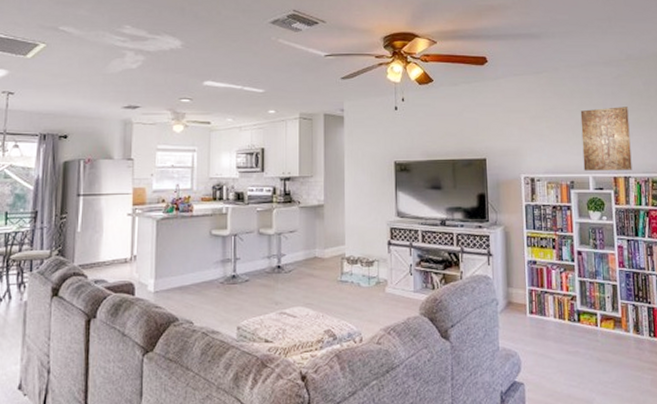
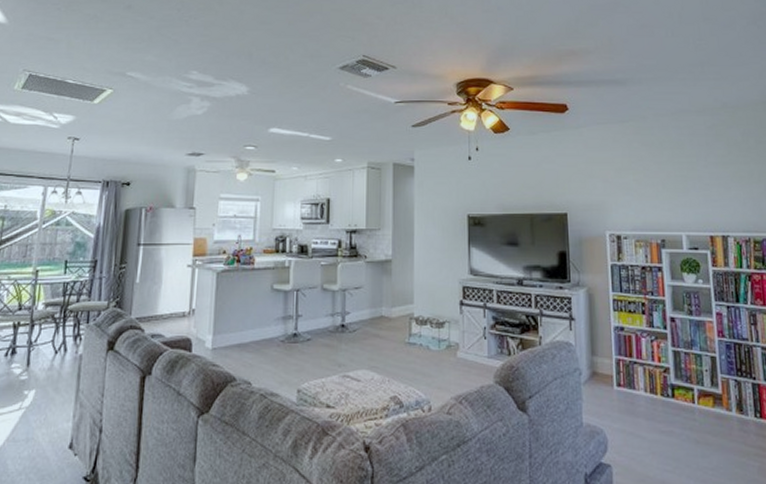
wall art: present [580,107,632,171] -> none [671,159,731,229]

